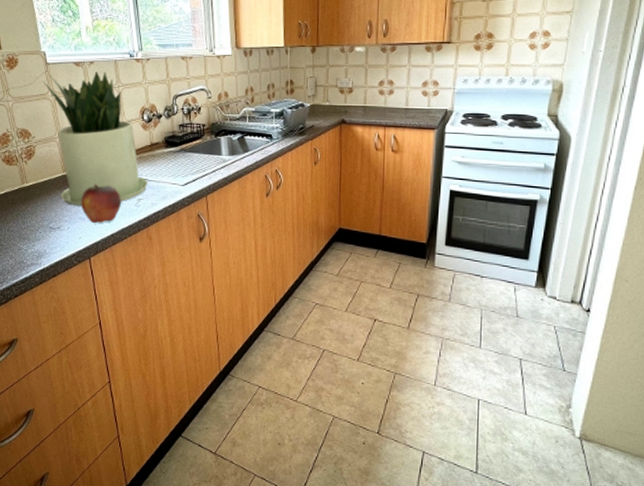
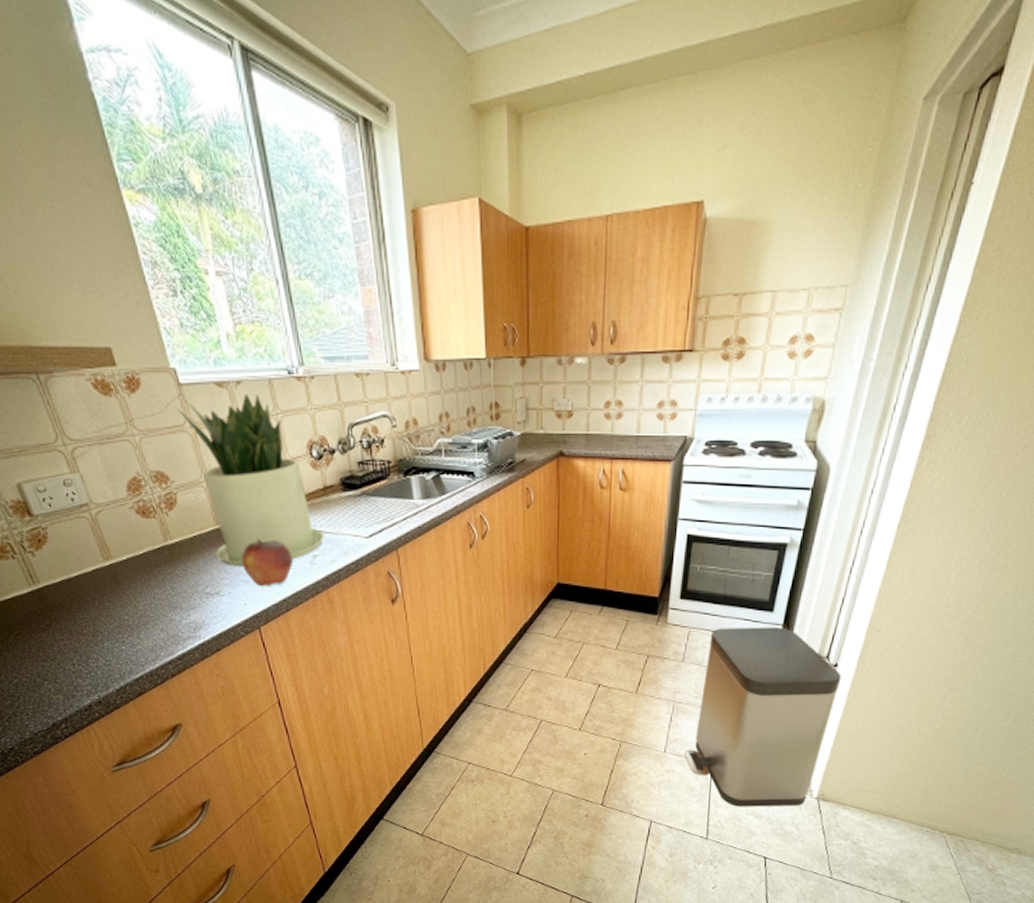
pedal bin: none [453,272,595,445] -> present [684,627,842,807]

